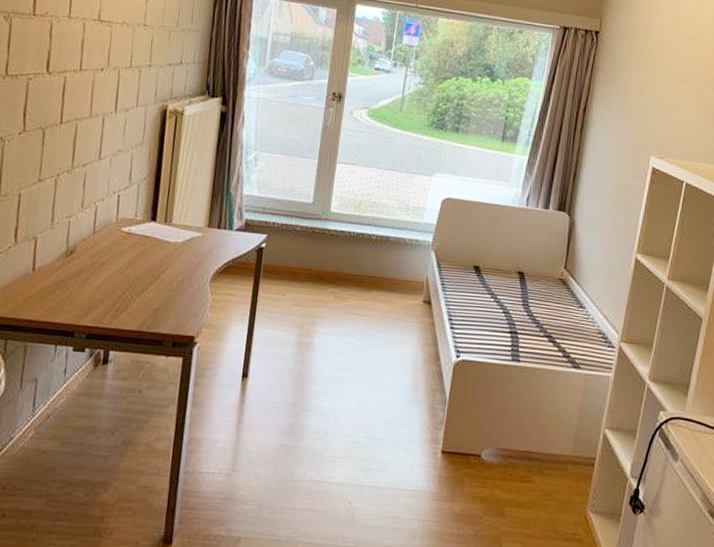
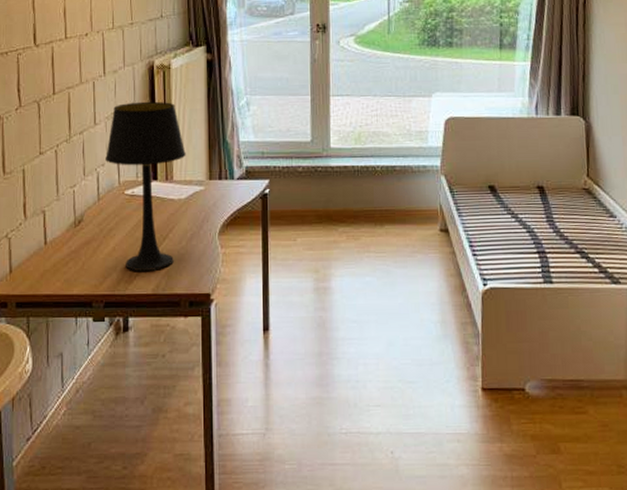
table lamp: none [106,142,188,309] -> present [106,101,186,271]

